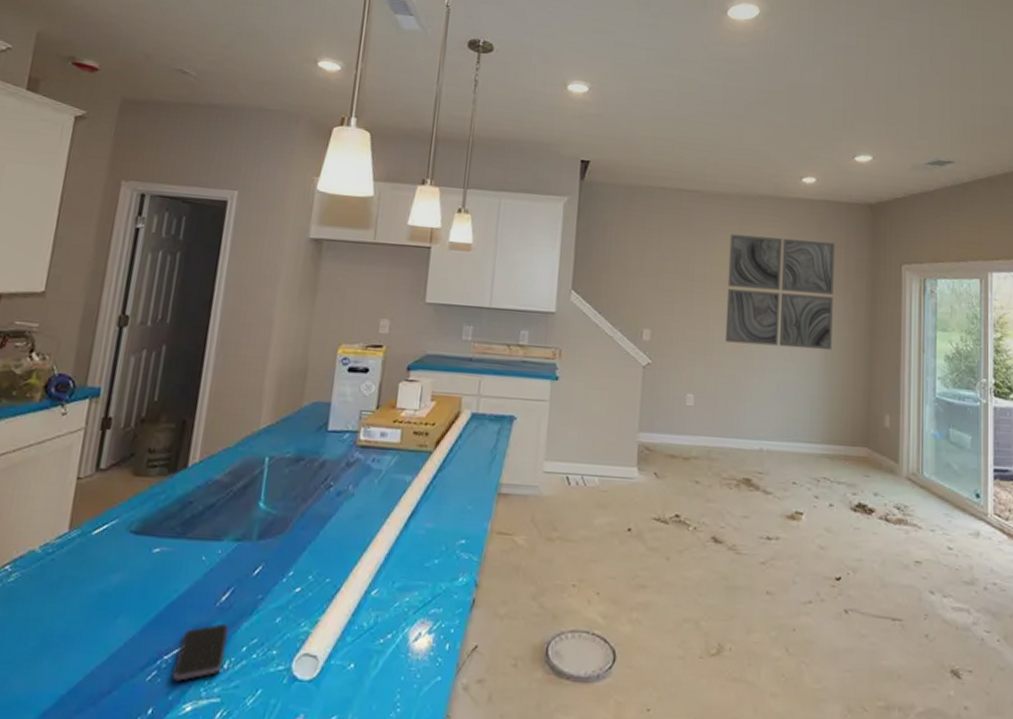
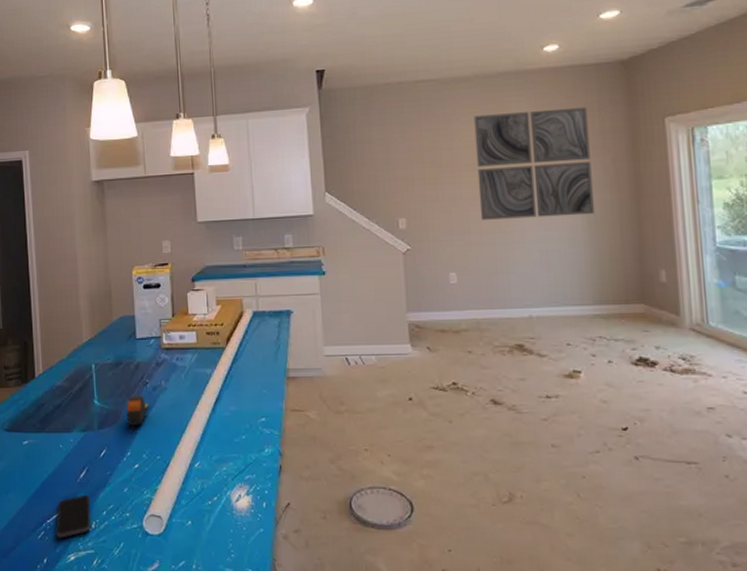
tape measure: none [296,500,327,548] -> present [126,395,148,433]

